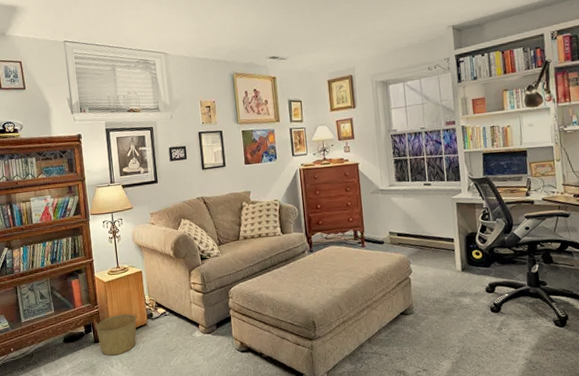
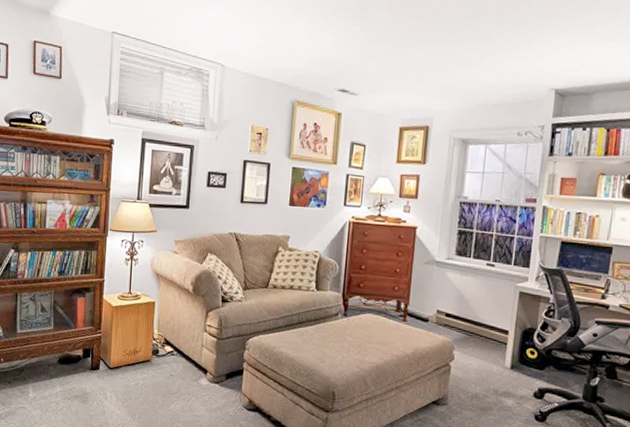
basket: present [95,313,137,356] -> none [95,344,141,388]

